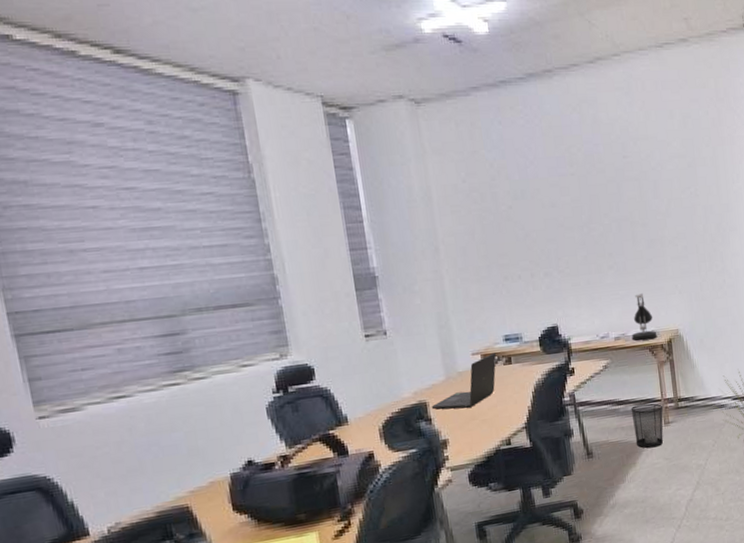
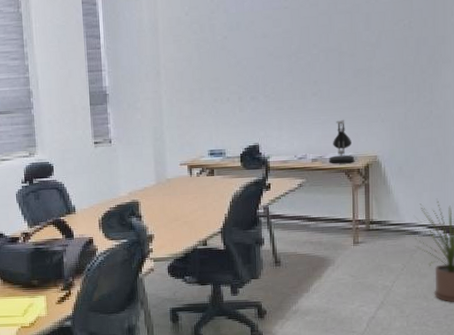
laptop: present [431,353,497,410] -> none [142,165,201,210]
waste bin: present [631,403,664,449] -> none [321,223,354,264]

